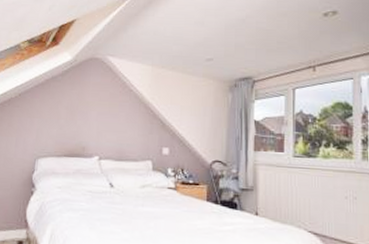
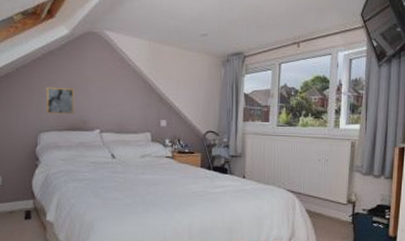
wall art: none [45,112,75,141] -> present [46,86,75,115]

